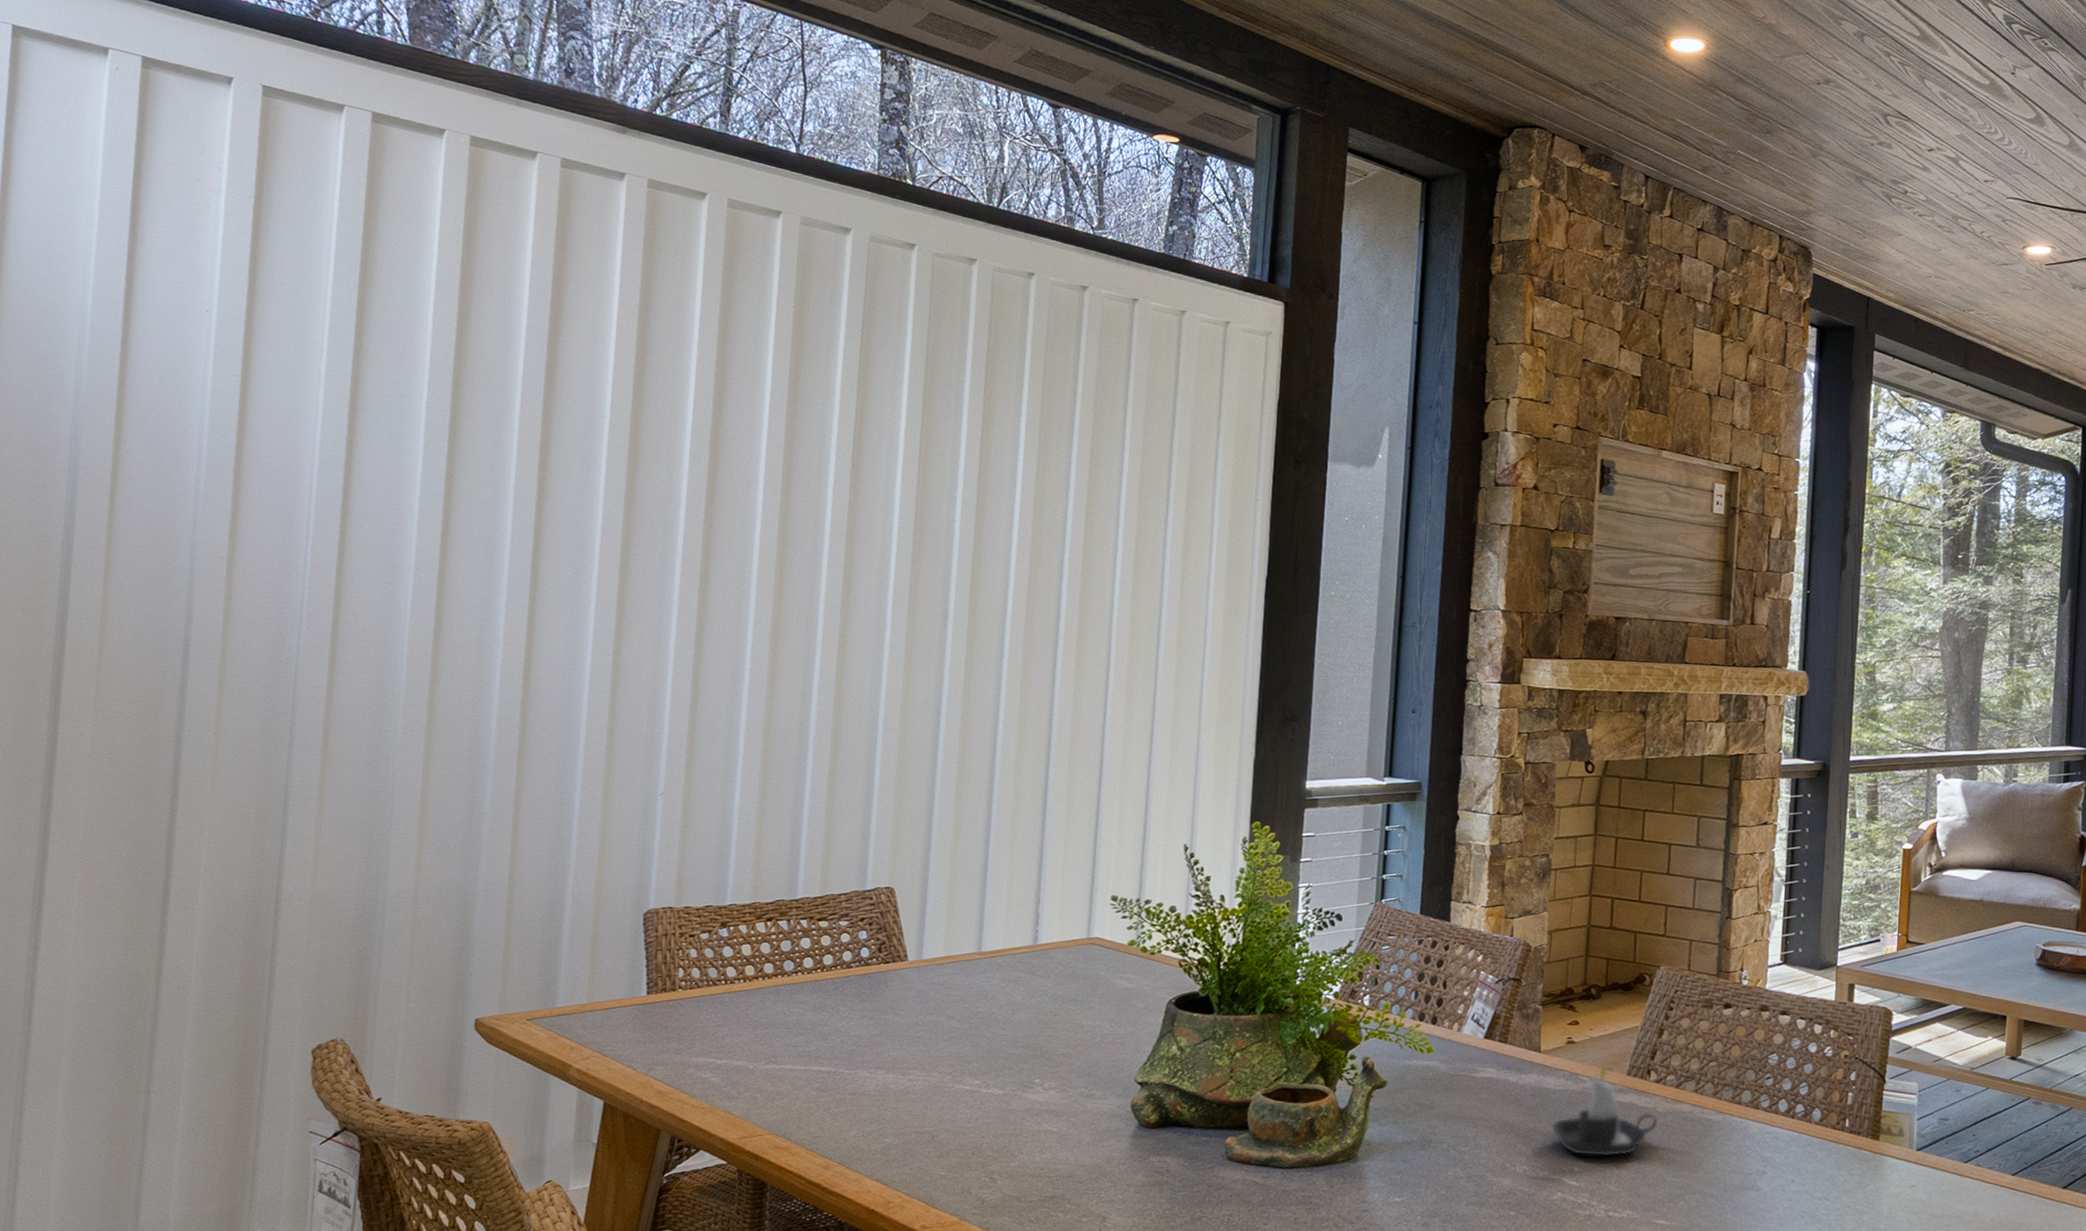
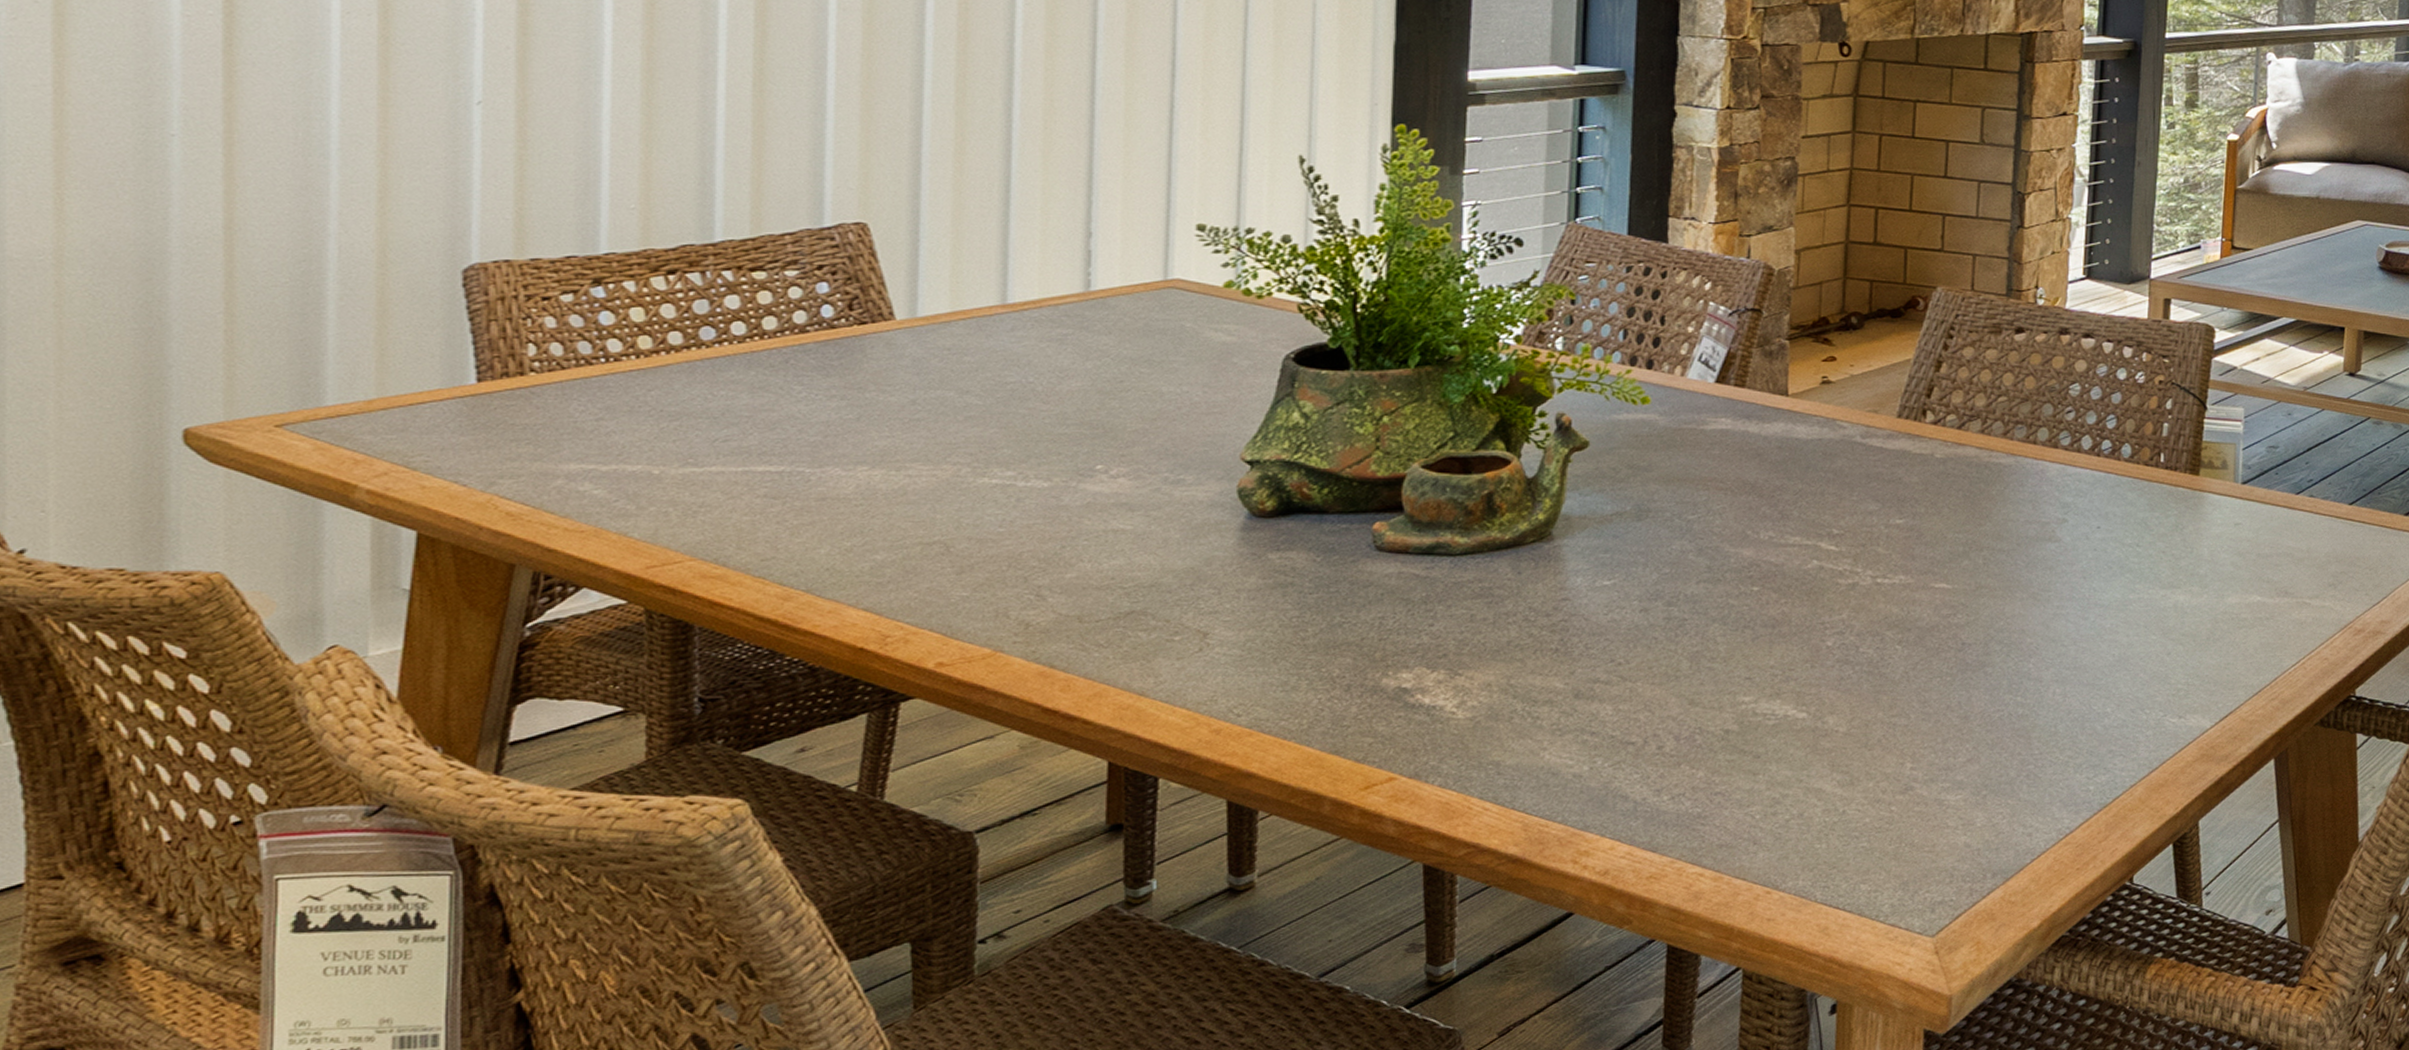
candle: present [1551,1061,1658,1158] -> none [1803,402,1936,516]

